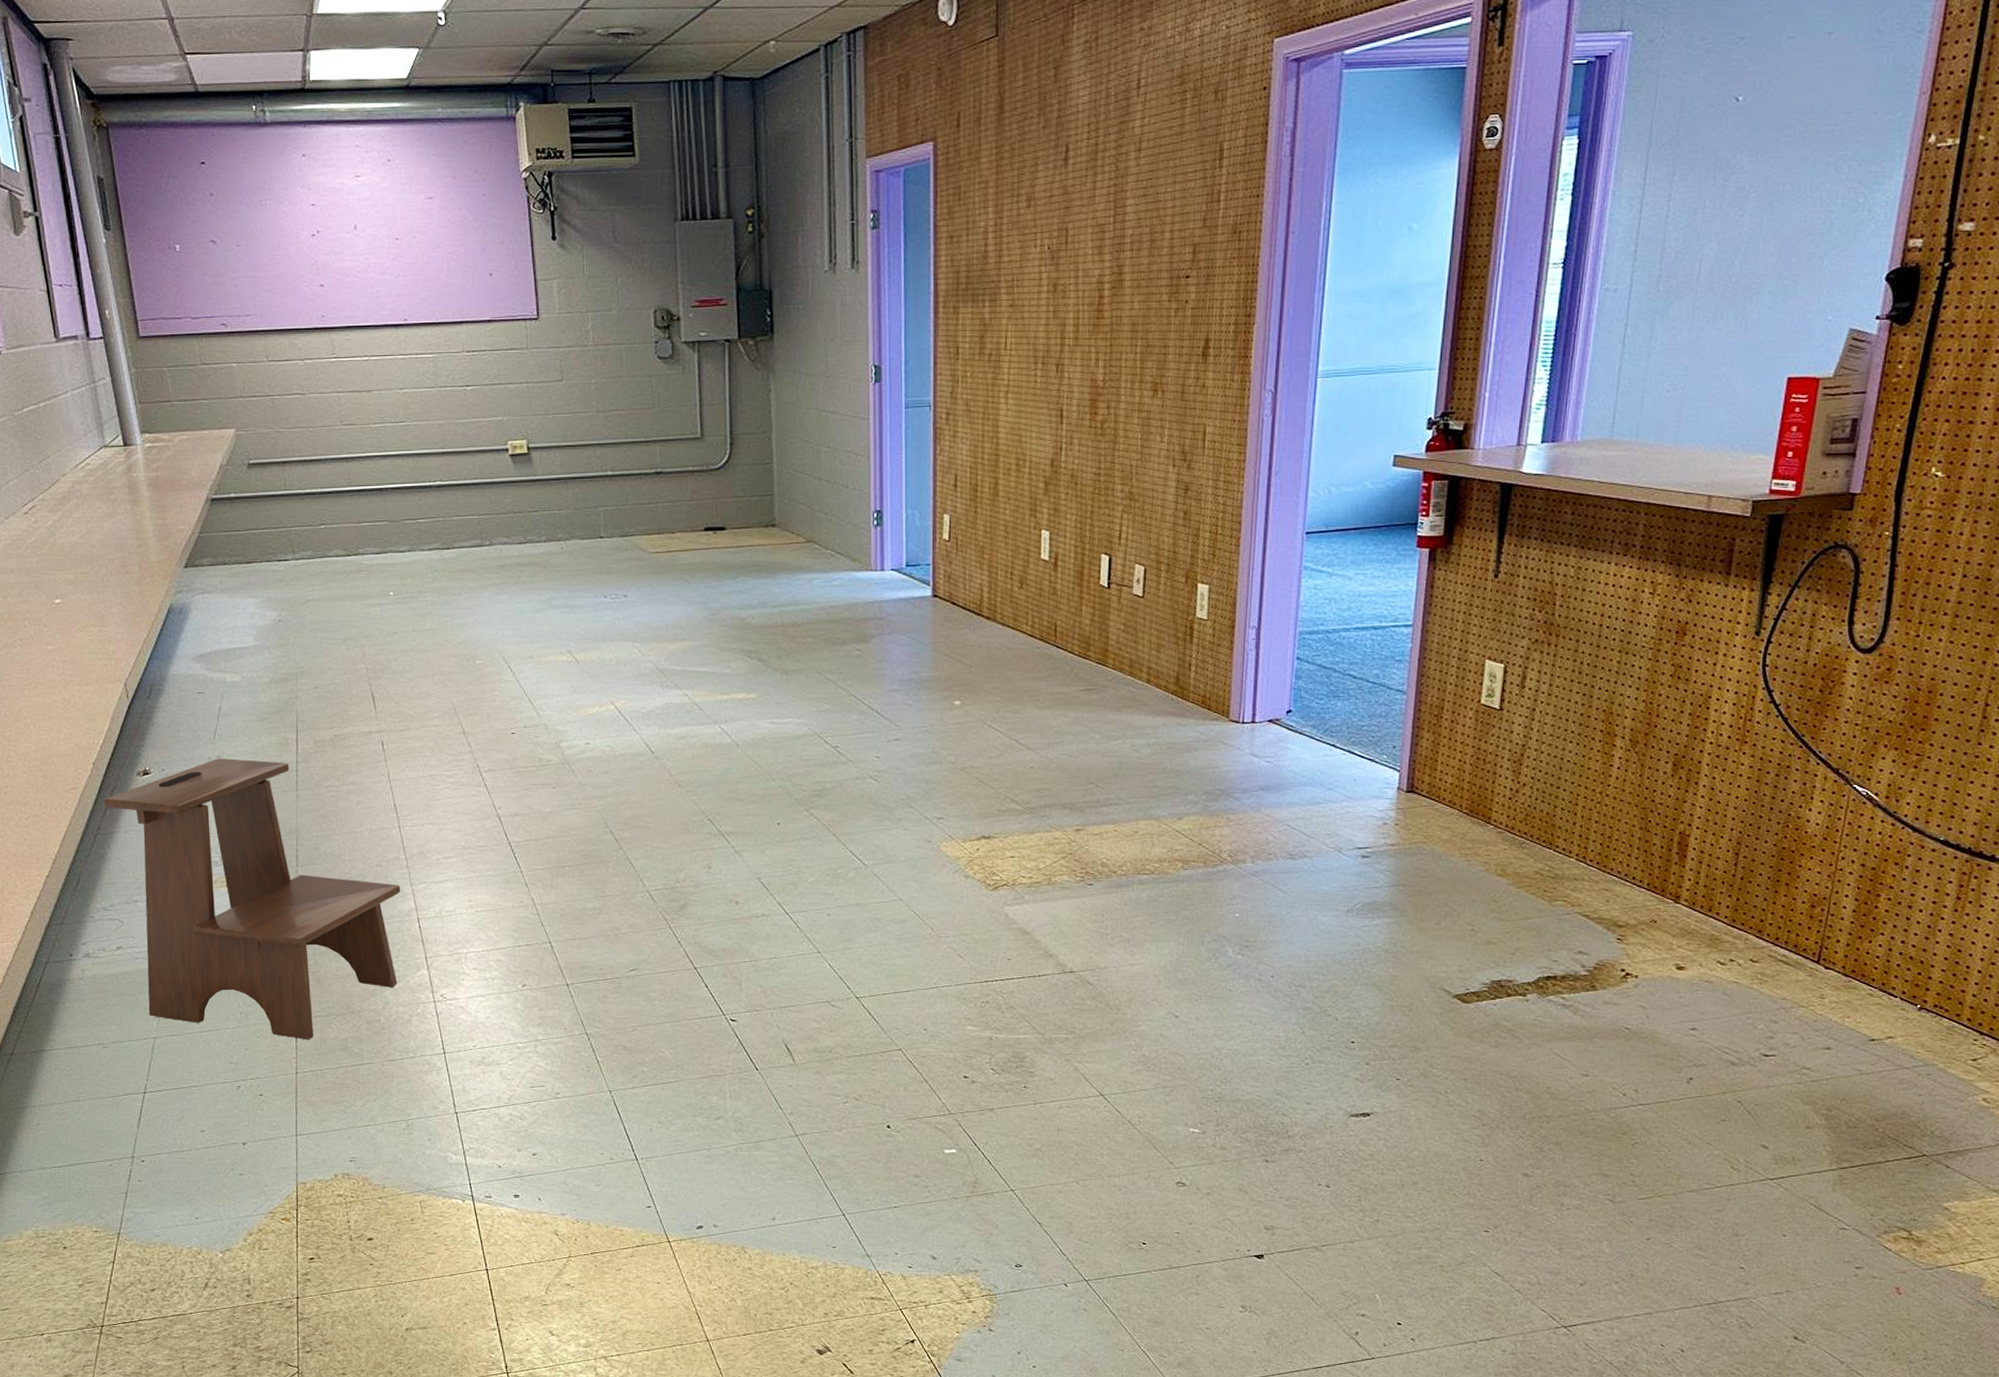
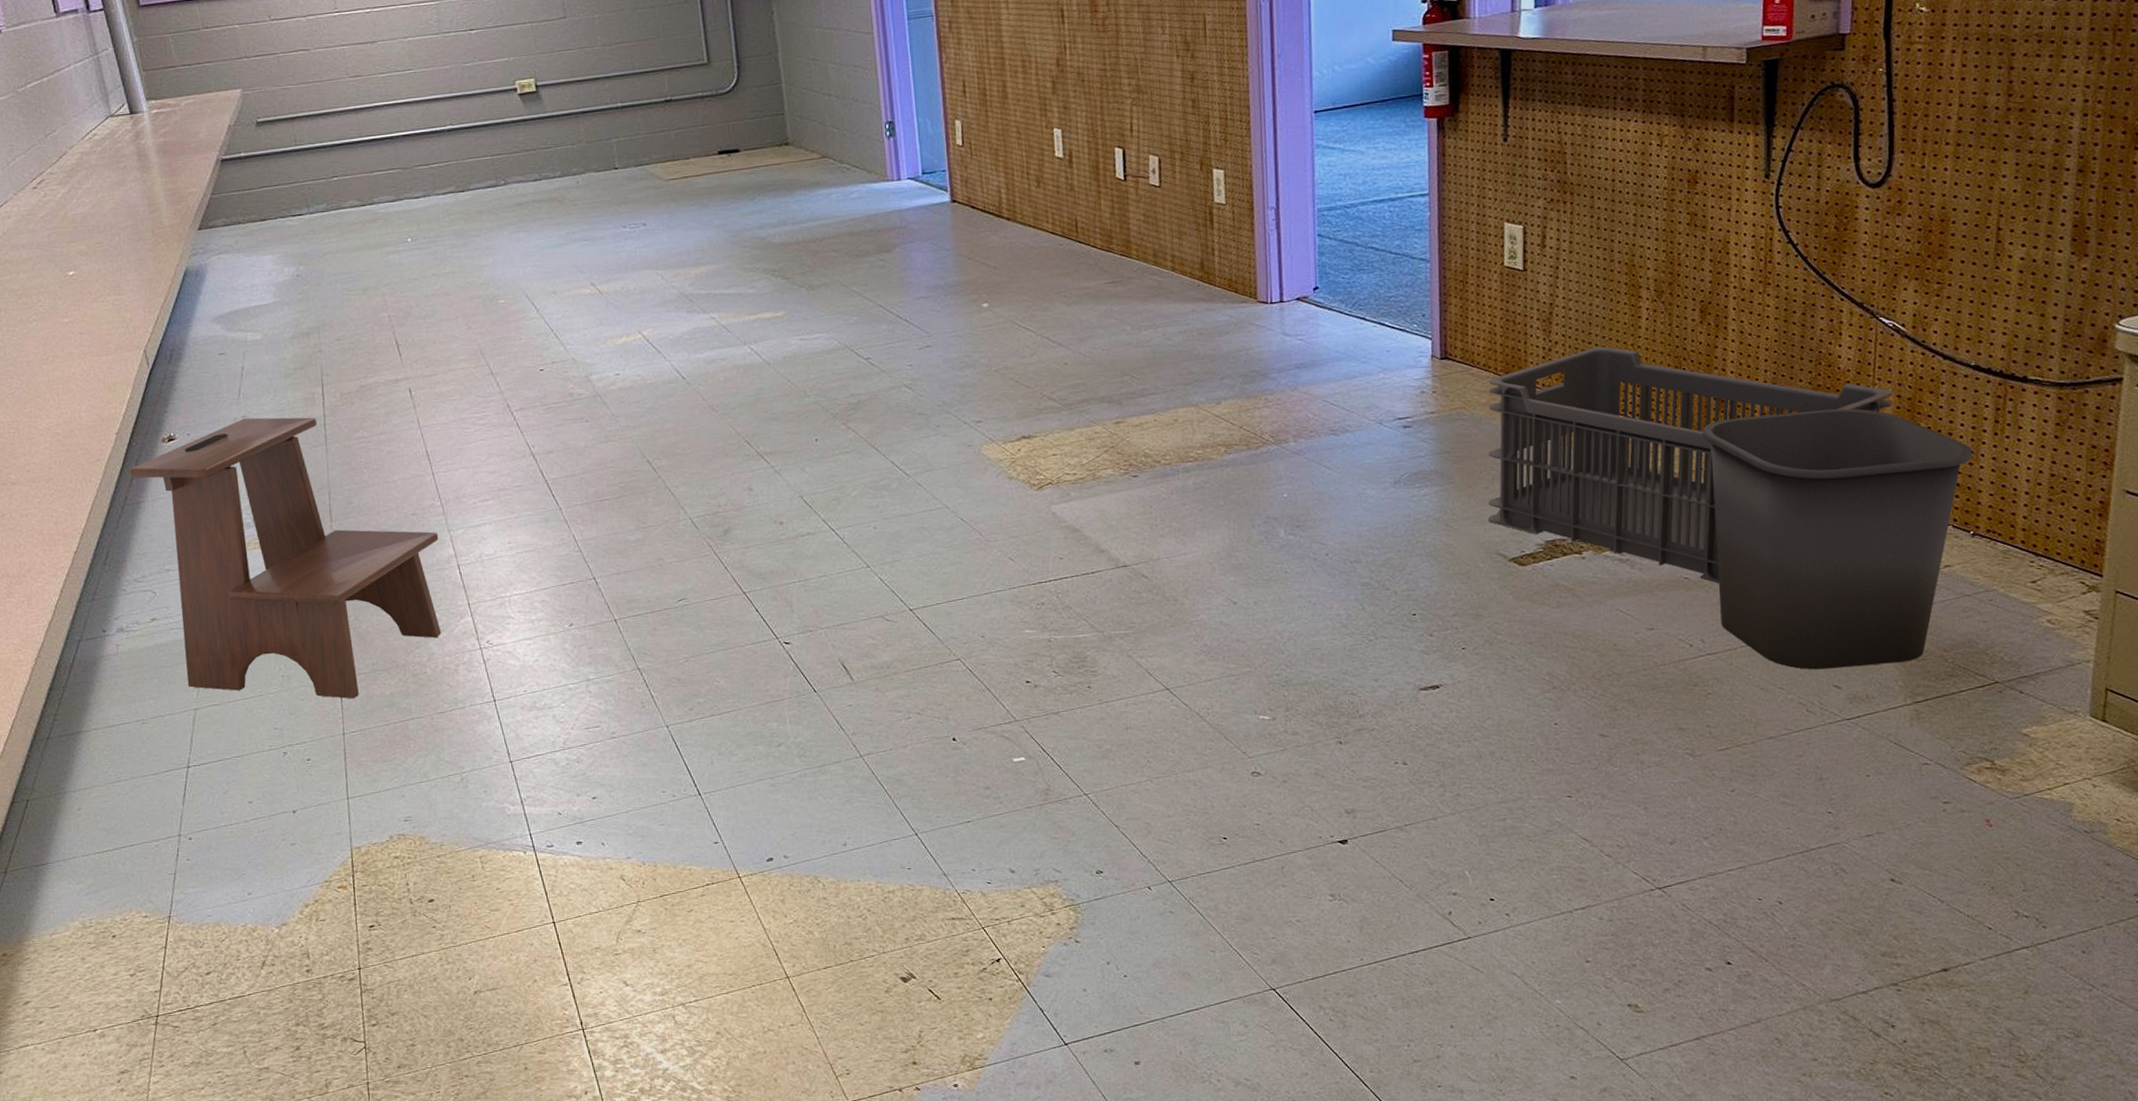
plastic crate: none [1436,792,1857,1036] -> present [1487,346,1893,584]
waste bin: none [1657,873,1930,1129] -> present [1702,408,1973,670]

